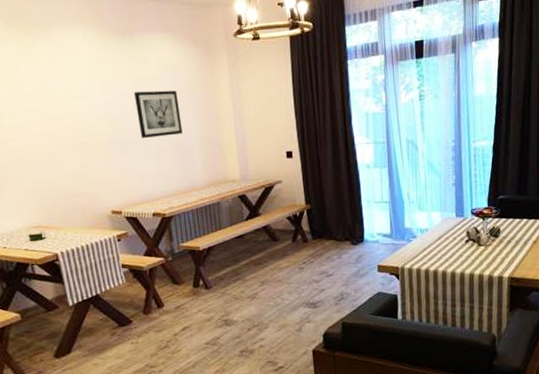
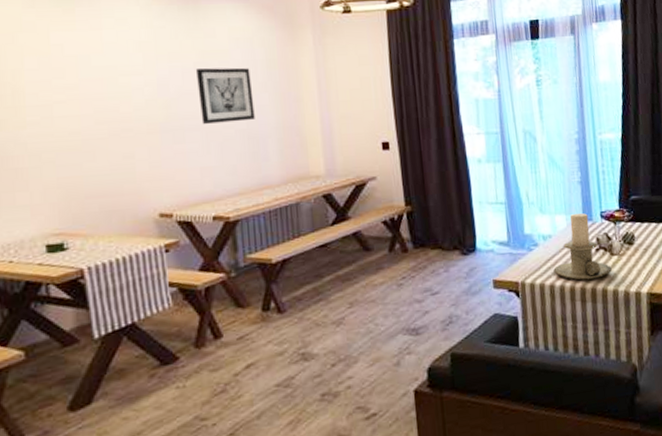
candle holder: none [428,210,479,266] -> present [553,213,612,280]

